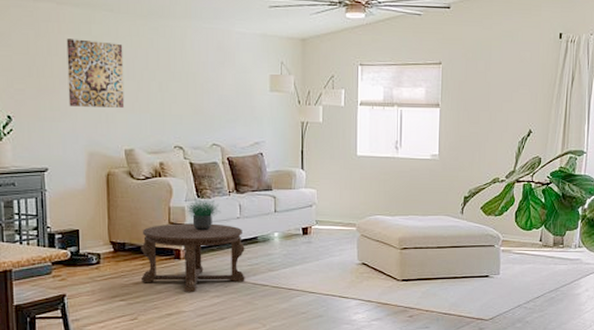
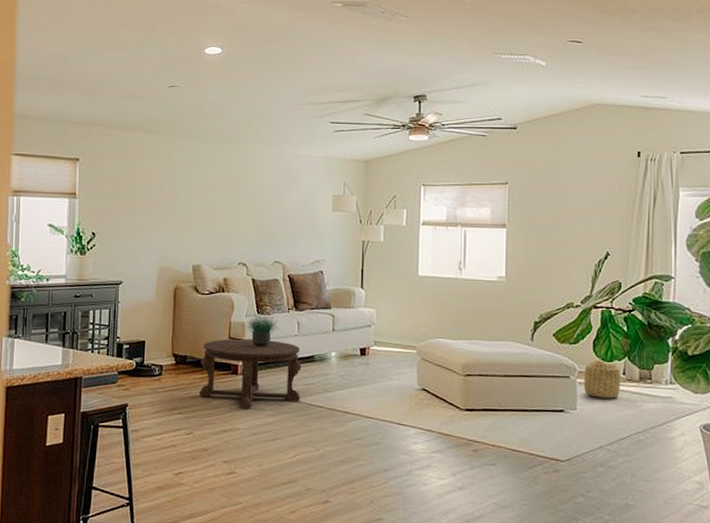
wall art: present [66,39,125,108] -> none [146,163,198,226]
basket: none [506,227,538,263] -> present [583,358,620,399]

